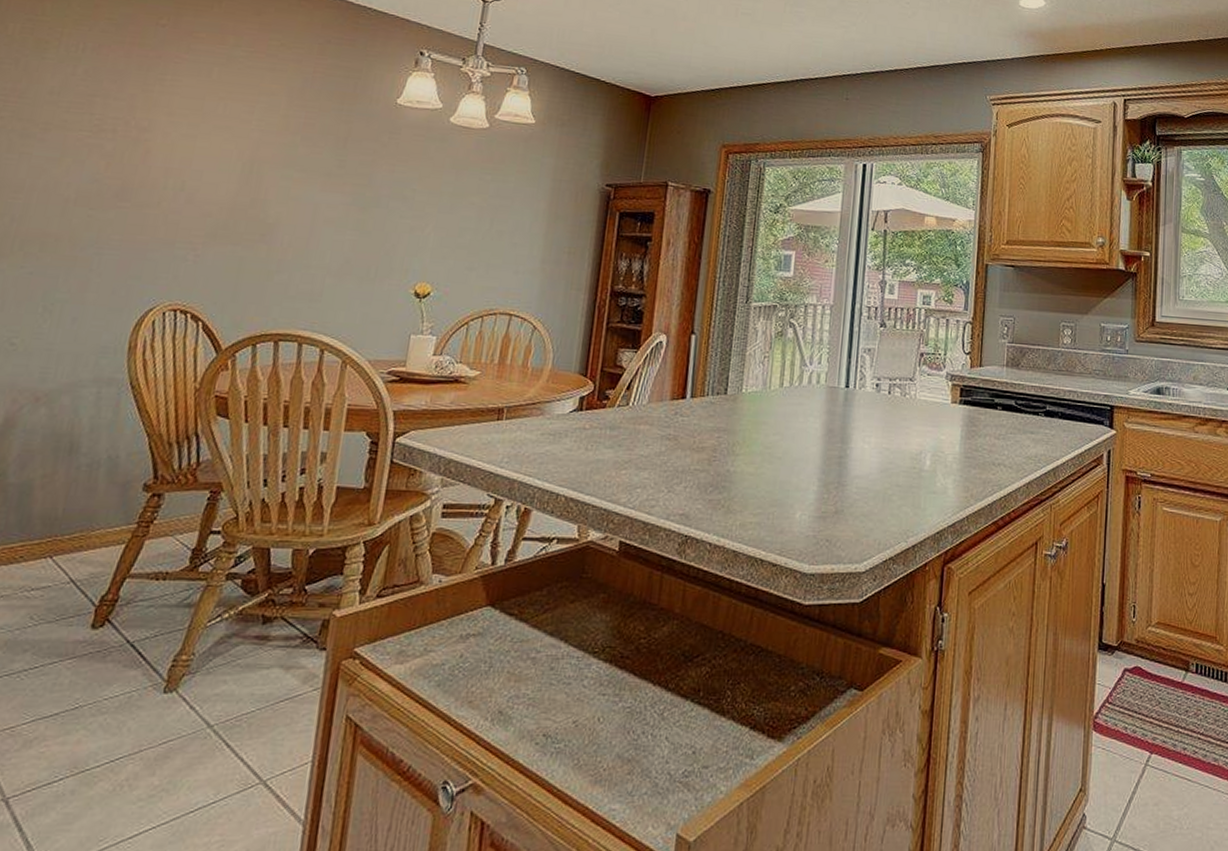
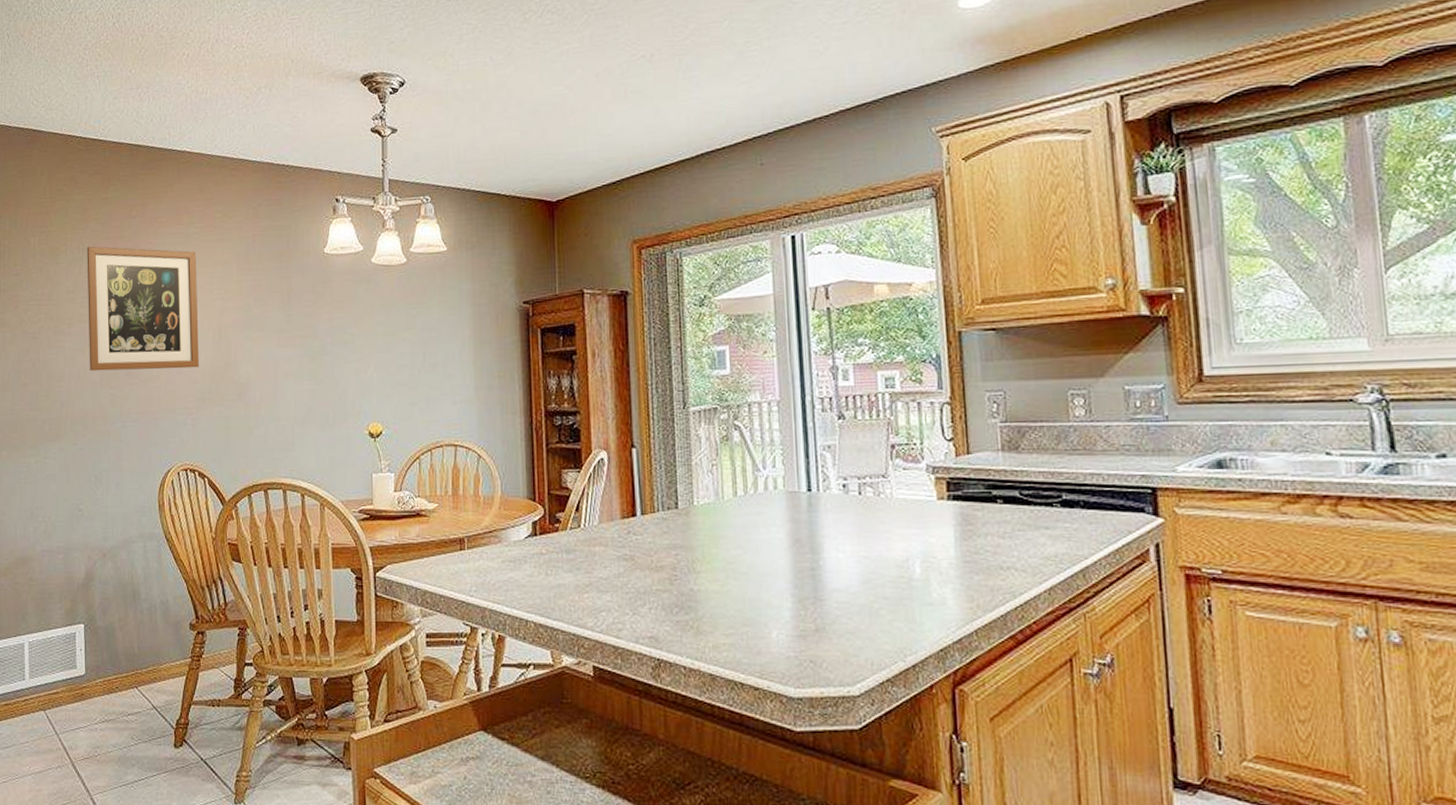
wall art: none [63,46,237,200] -> present [87,246,199,371]

